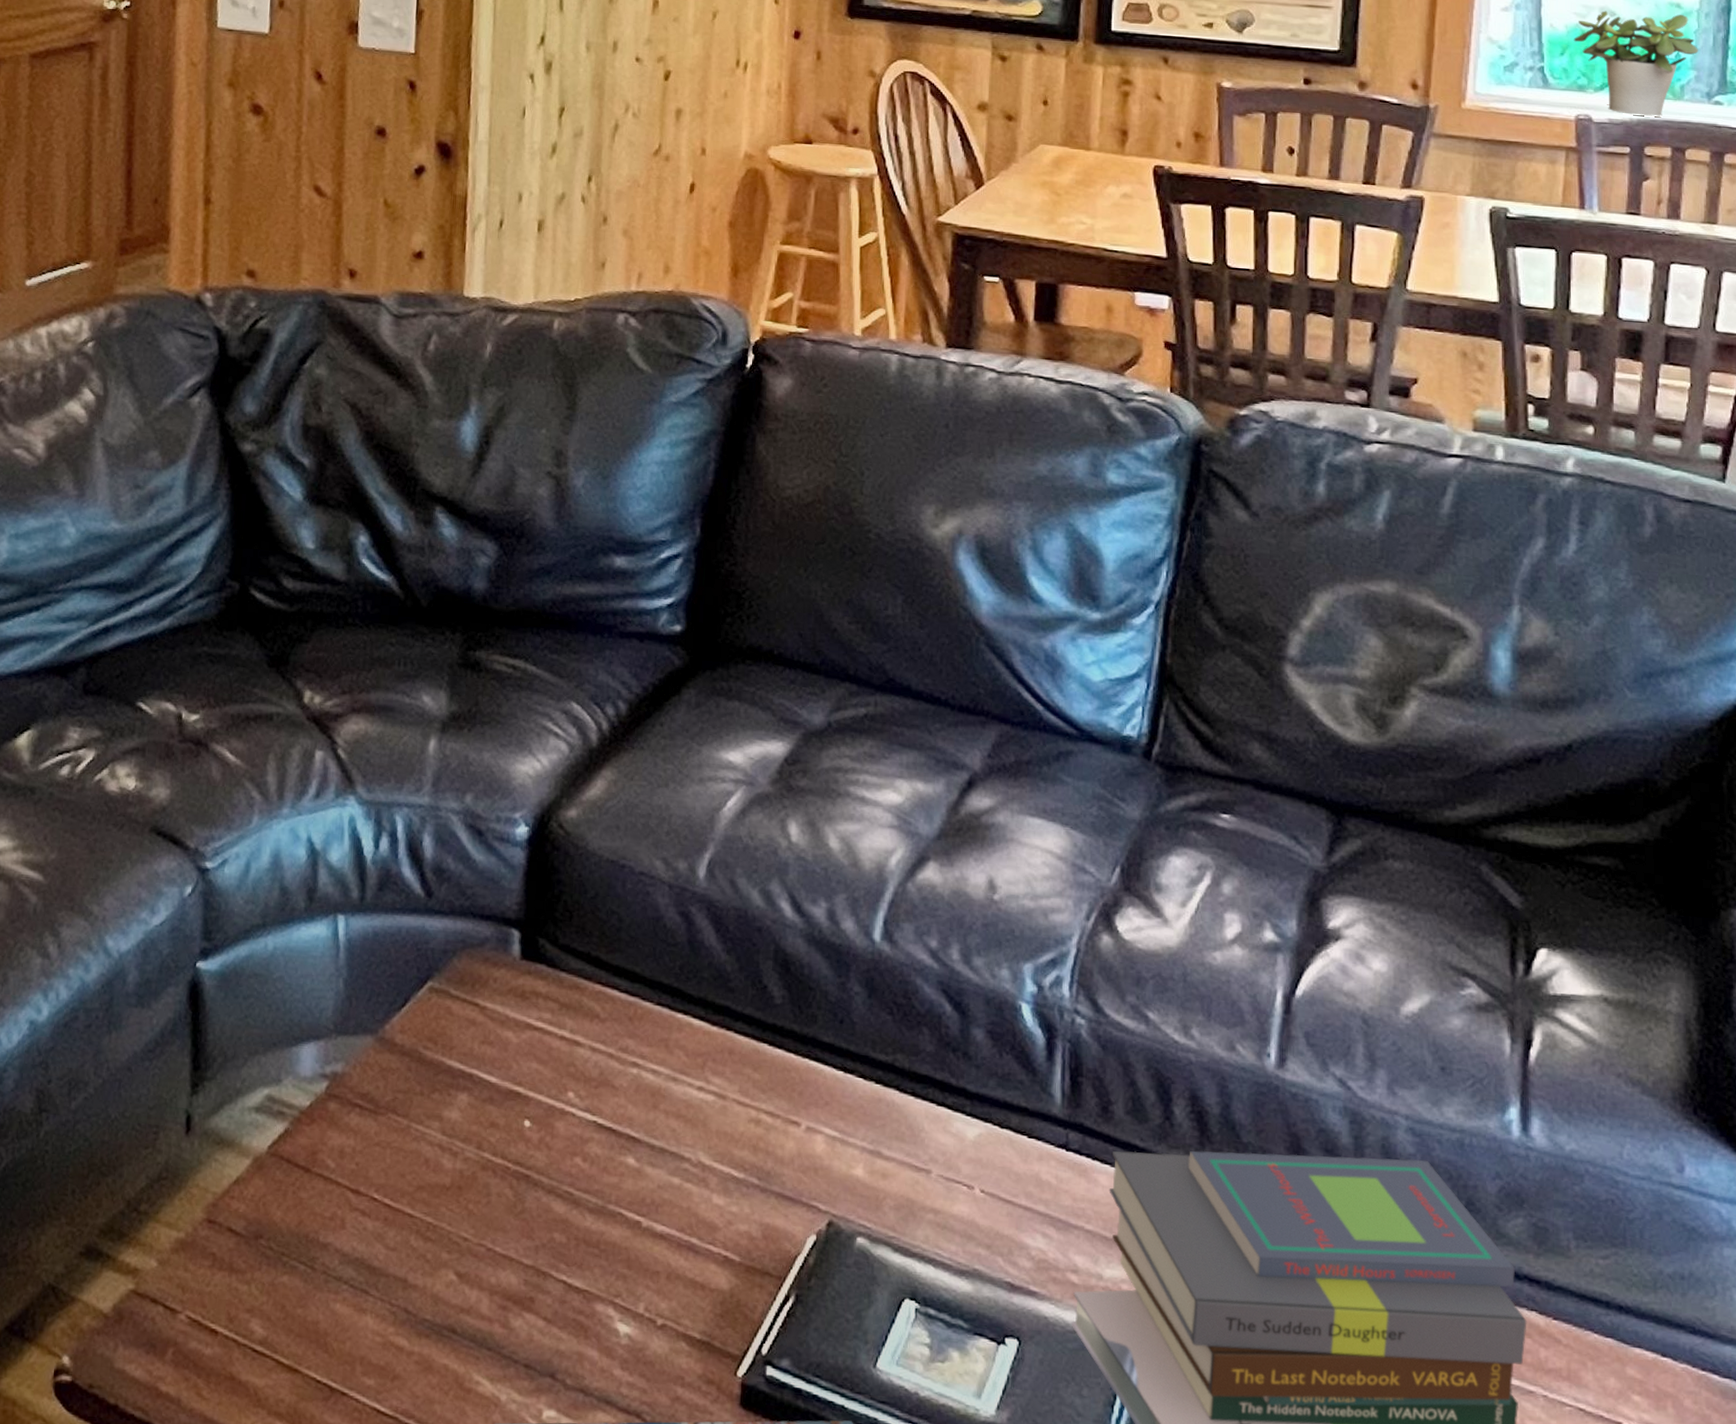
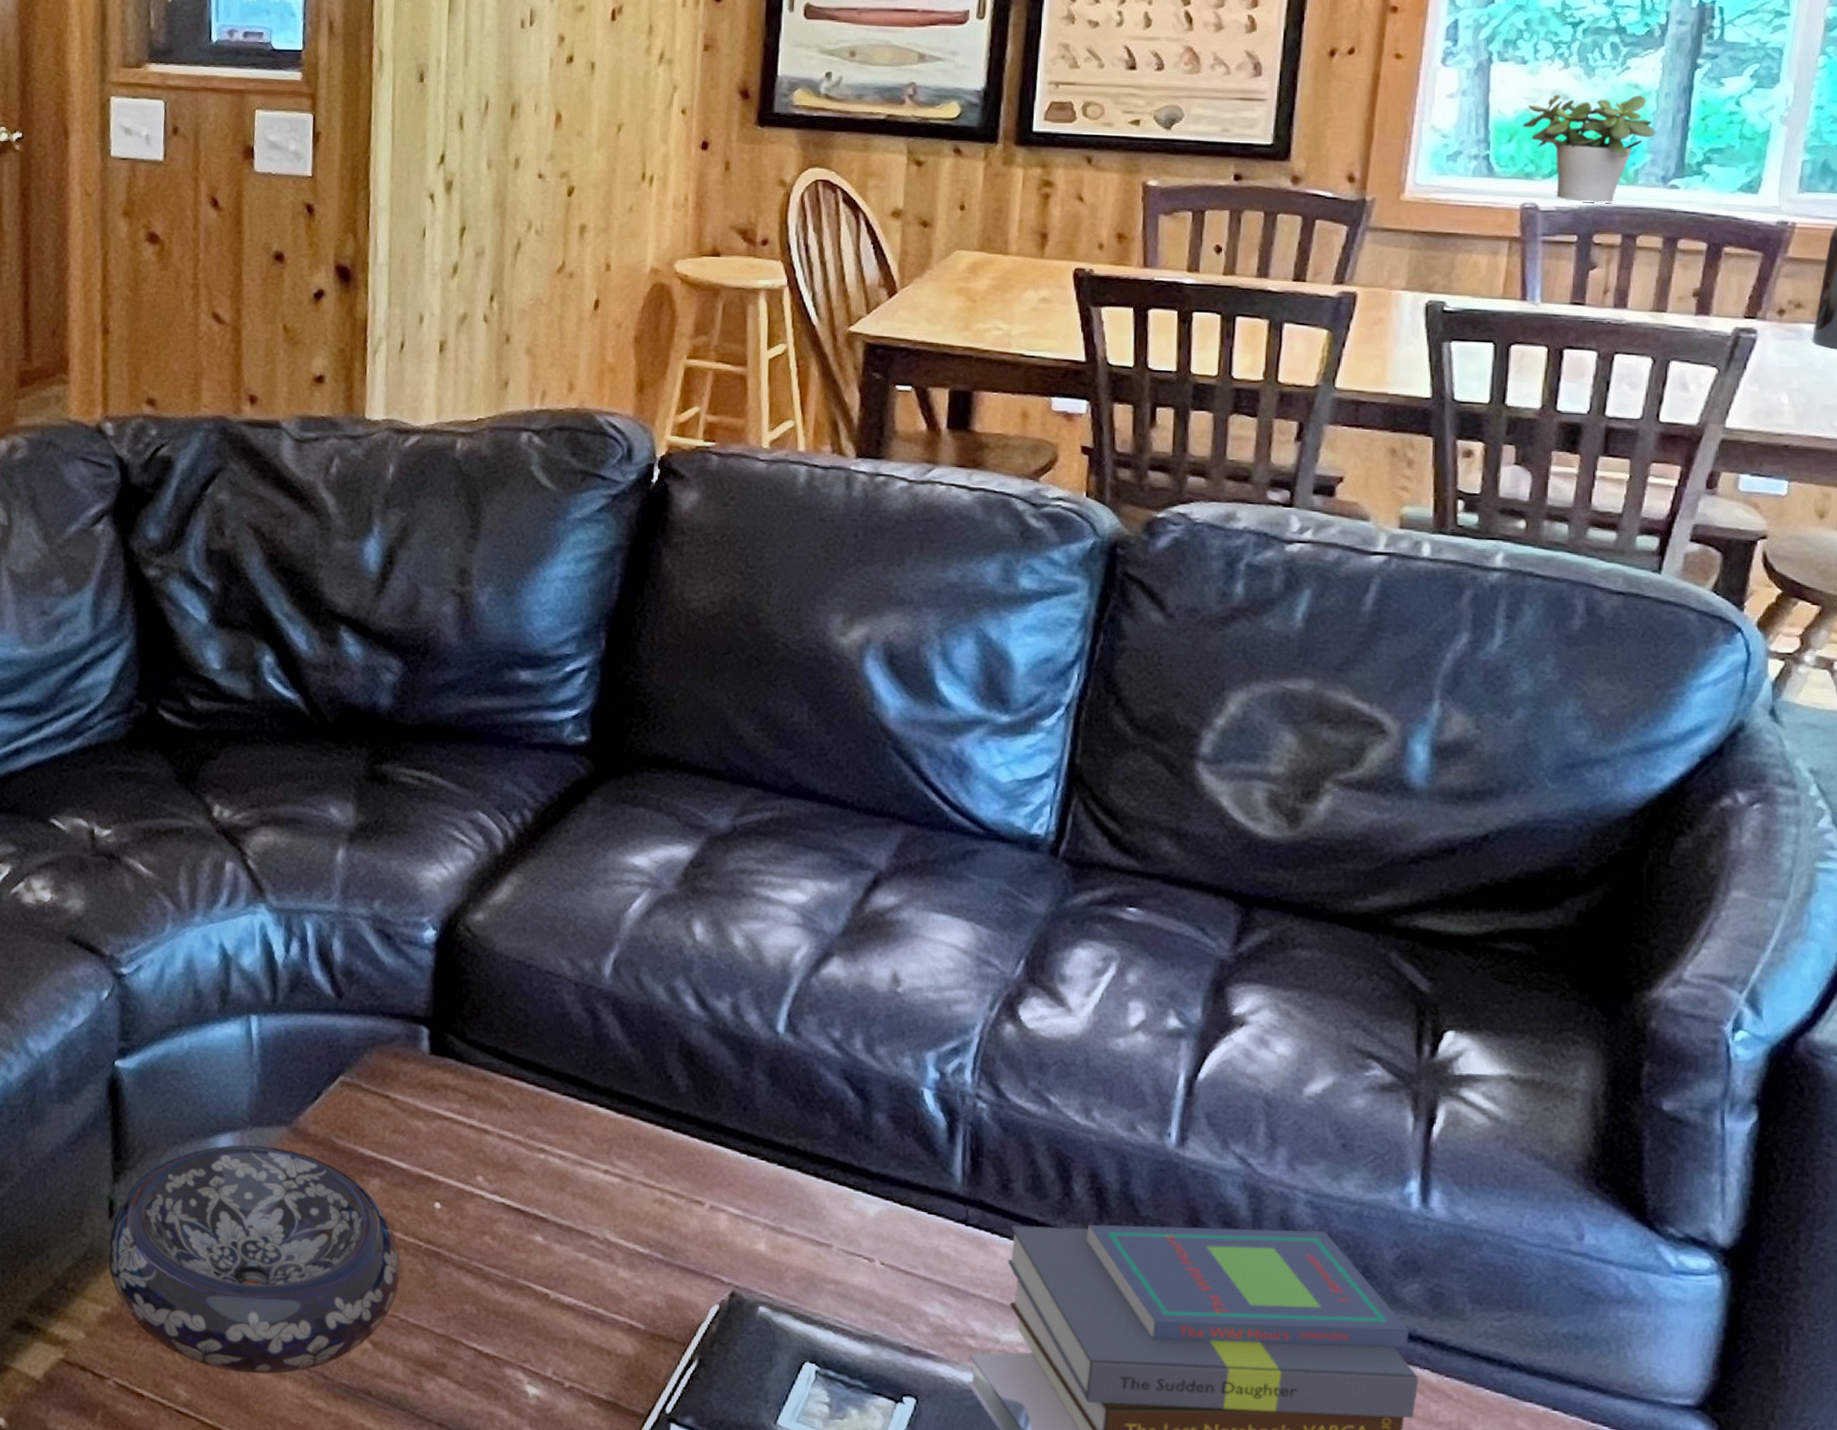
decorative bowl: none [183,1055,488,1308] -> present [107,1144,401,1374]

